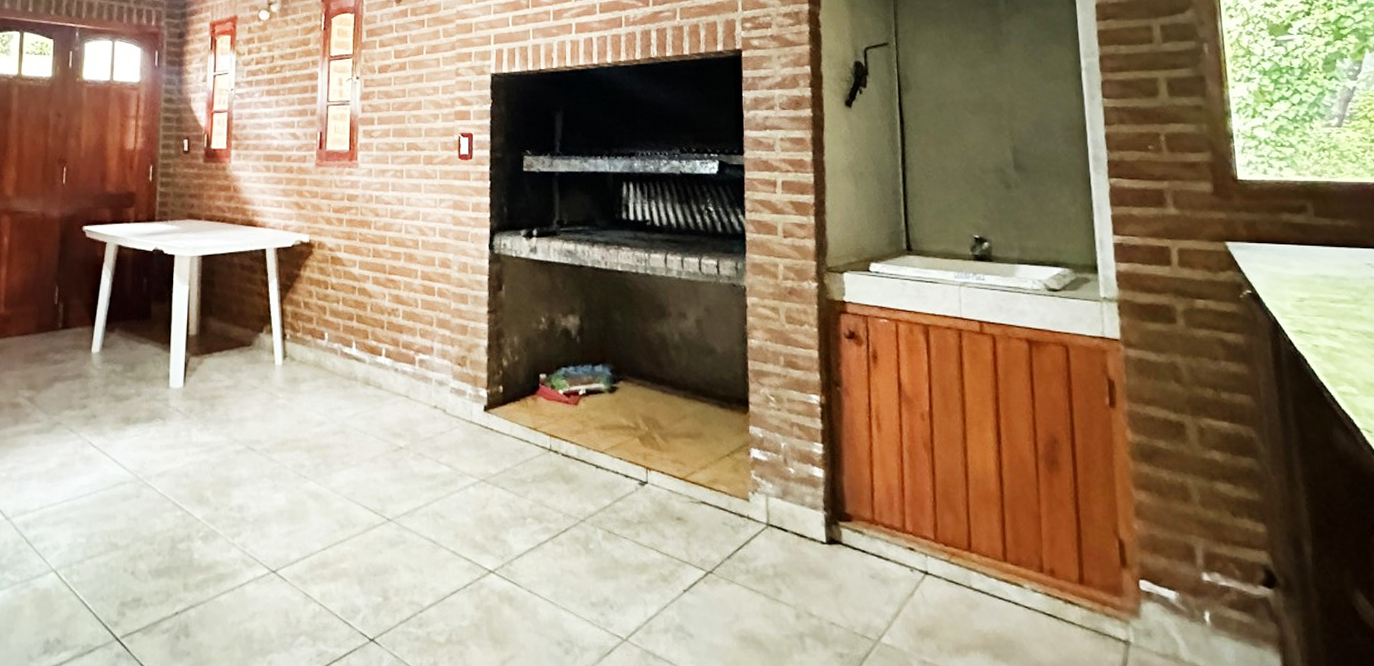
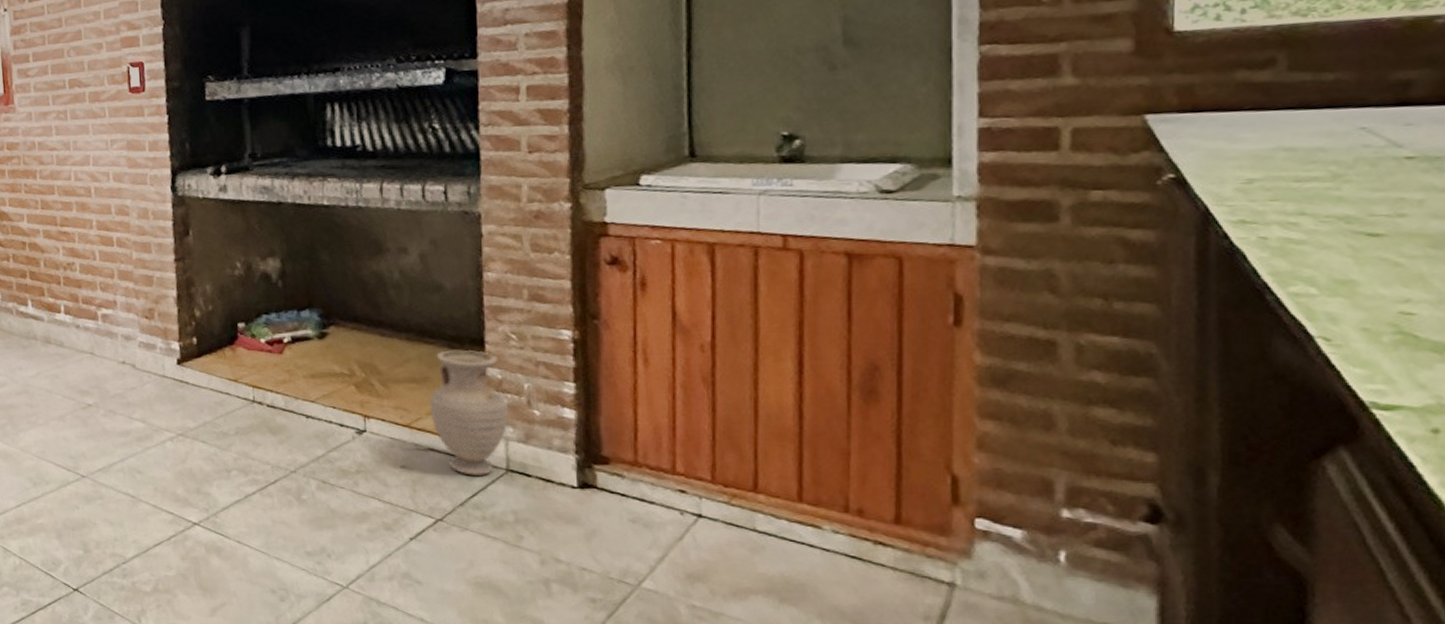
vase: none [702,408,769,529] -> present [429,349,510,475]

